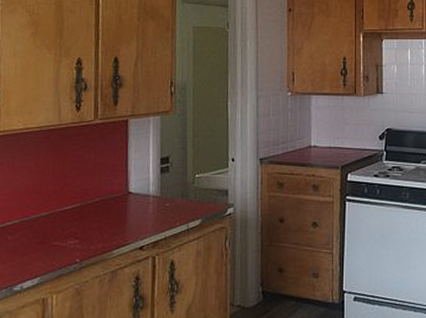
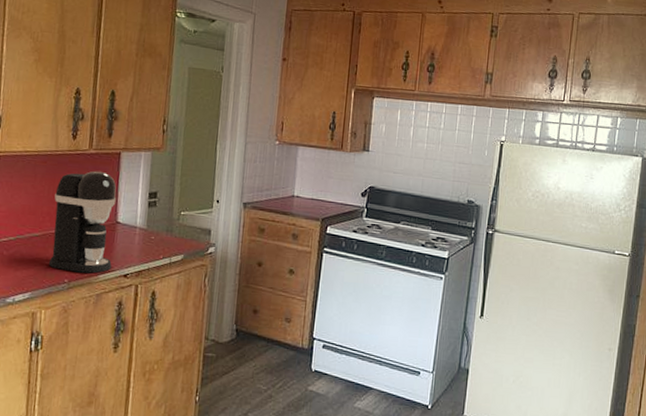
coffee maker: none [58,141,127,250] -> present [49,171,117,274]

